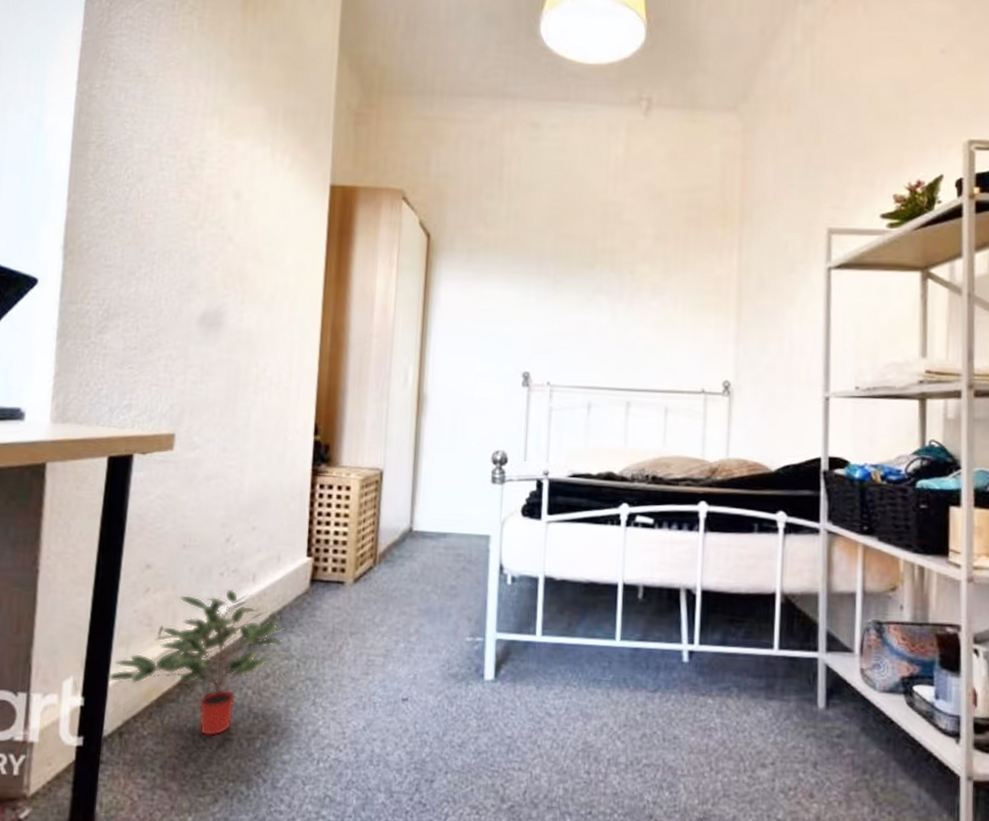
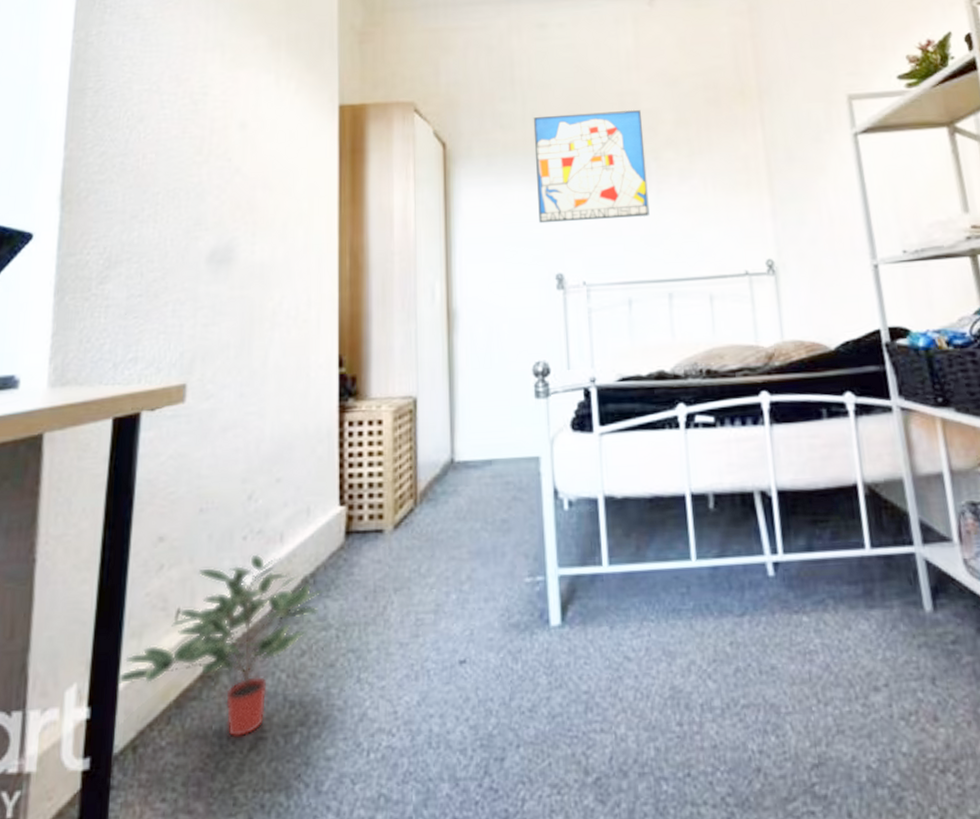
wall art: none [512,217,622,328] -> present [533,109,650,224]

